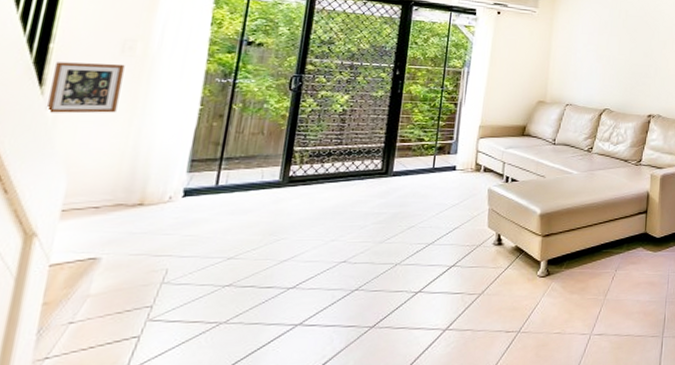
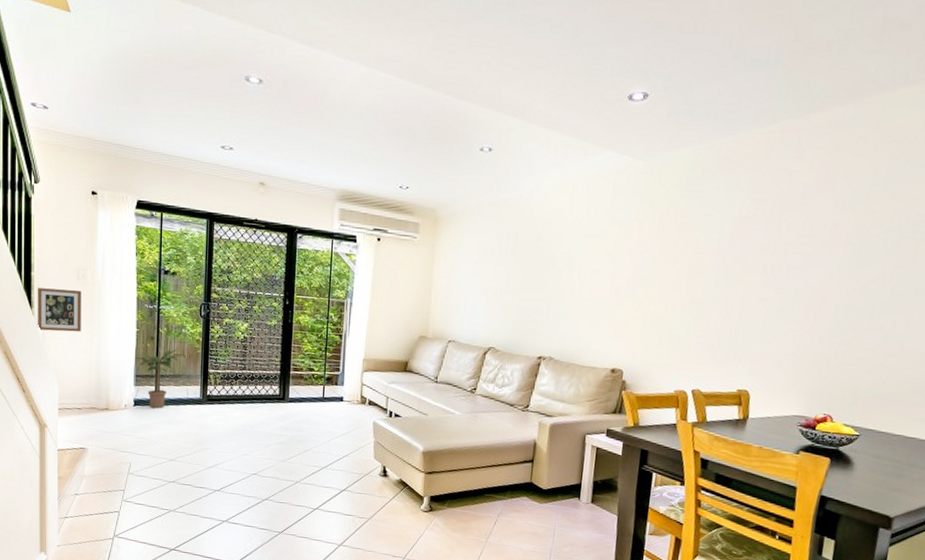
potted plant: none [195,128,260,198] -> present [136,350,182,409]

